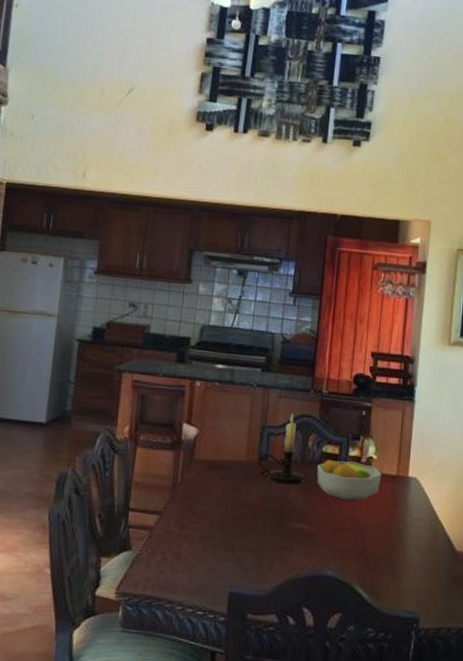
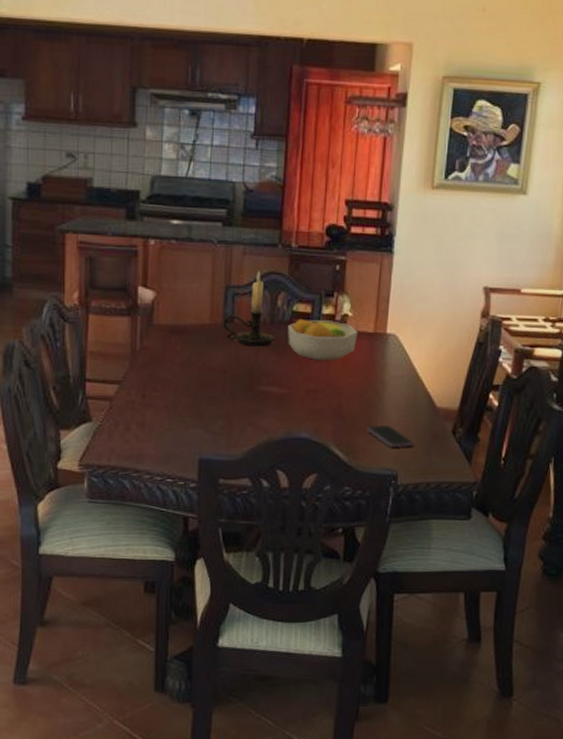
smartphone: none [390,566,435,590] -> present [367,424,414,447]

